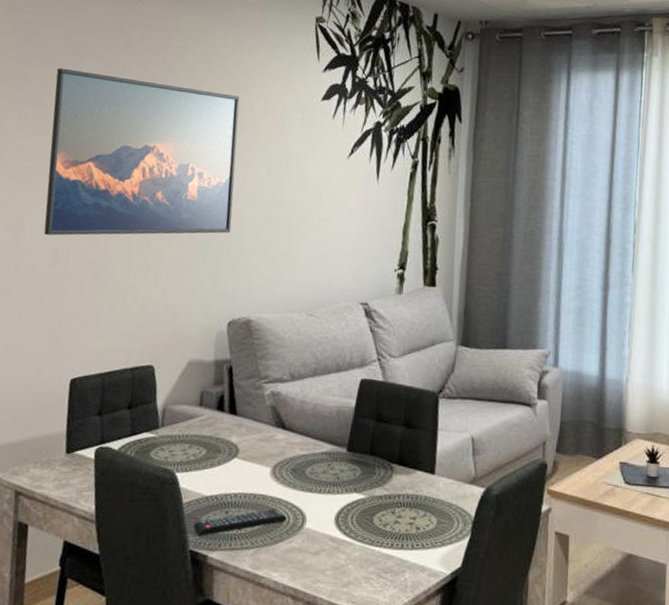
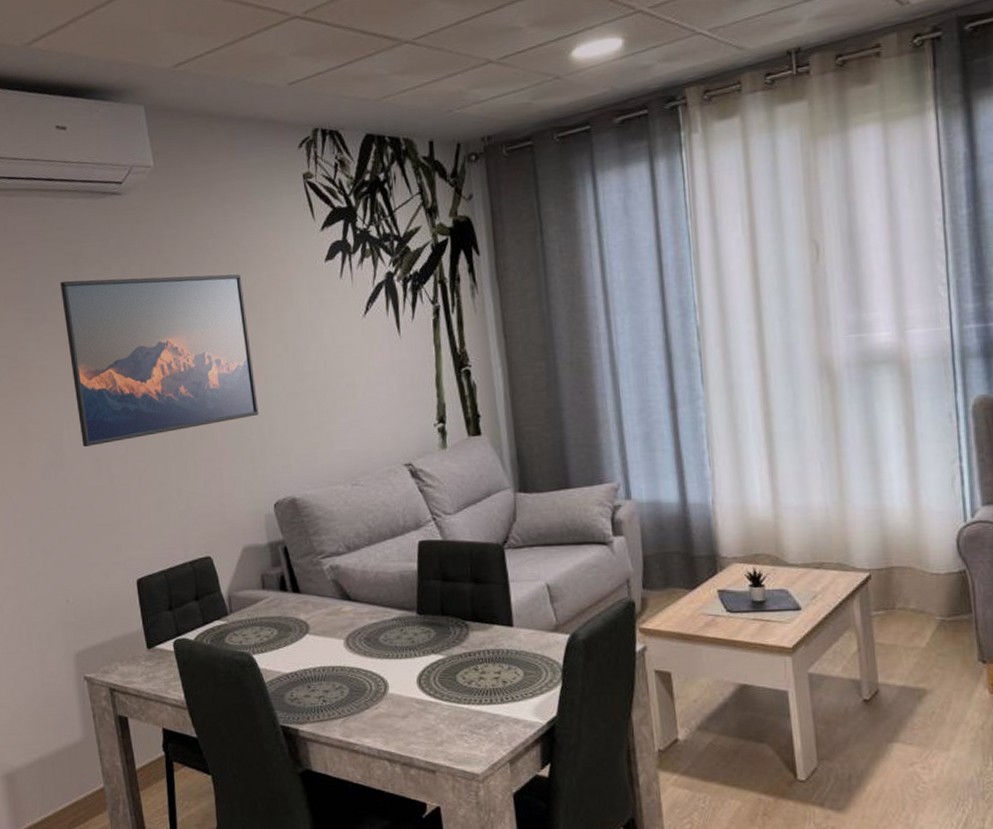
remote control: present [193,509,287,537] -> none [279,678,369,712]

